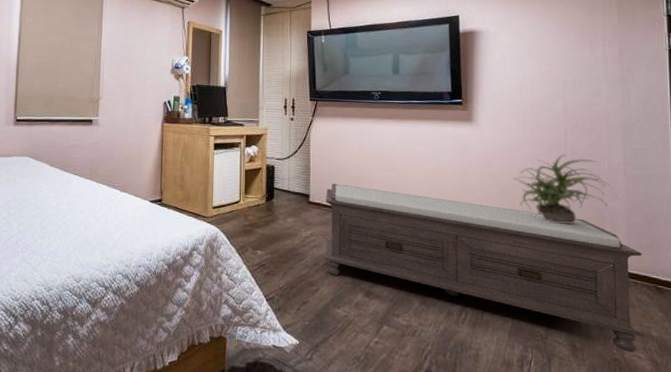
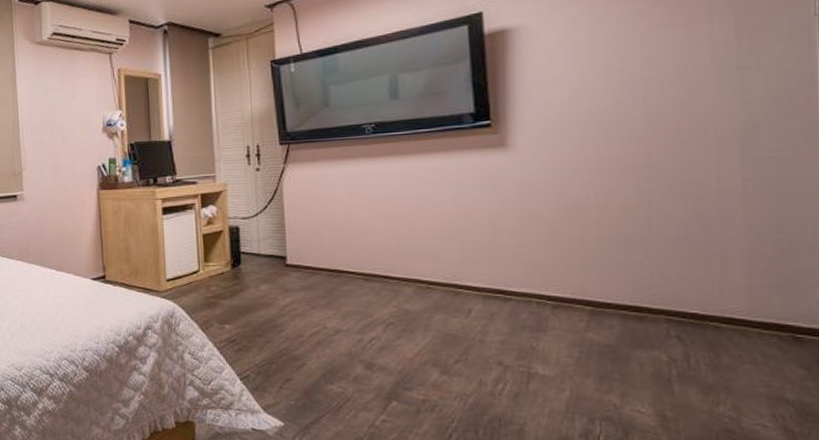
bench: present [325,183,646,353] -> none [307,240,775,421]
potted plant: present [513,154,609,224] -> none [569,175,719,265]

